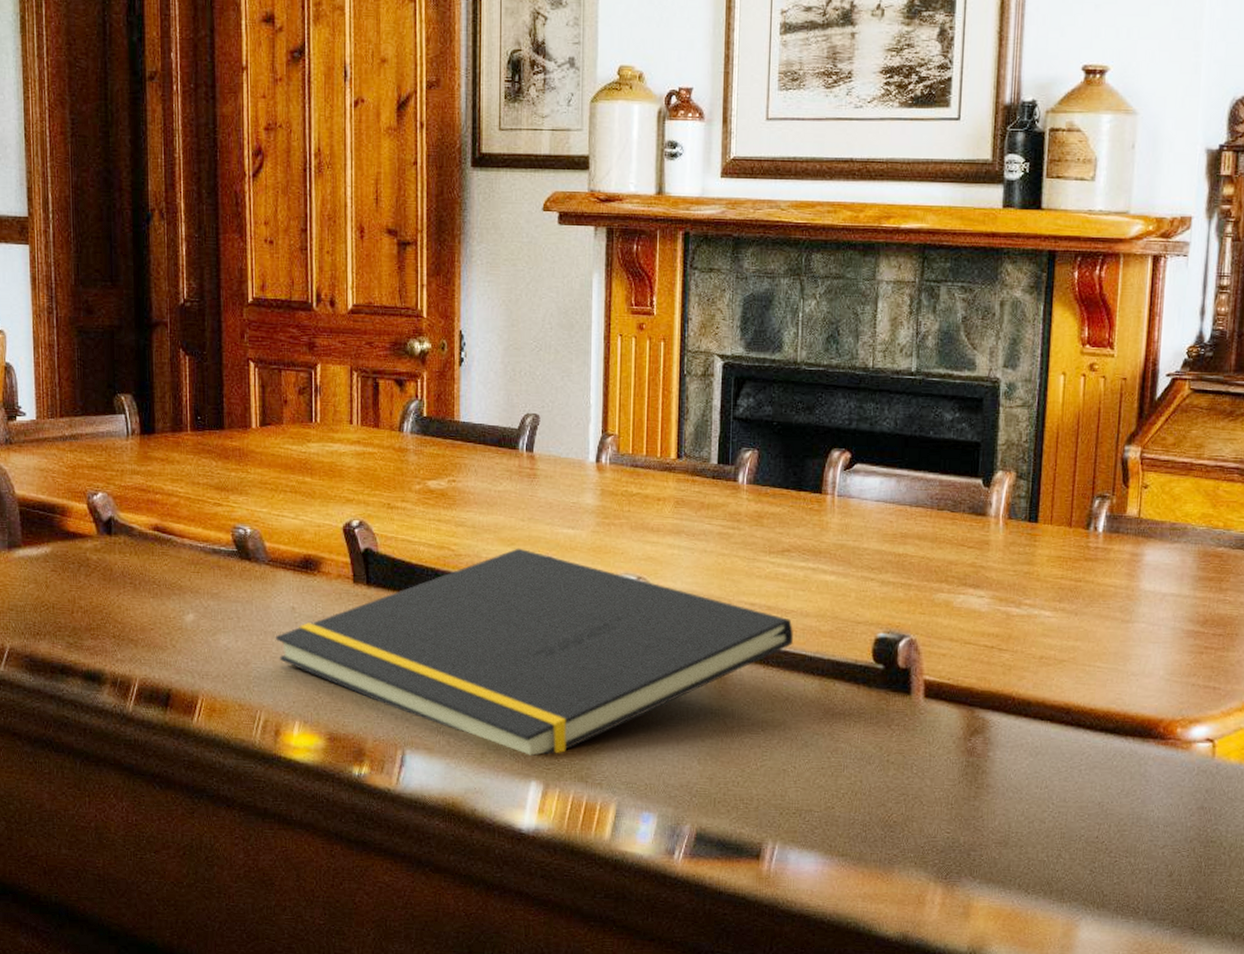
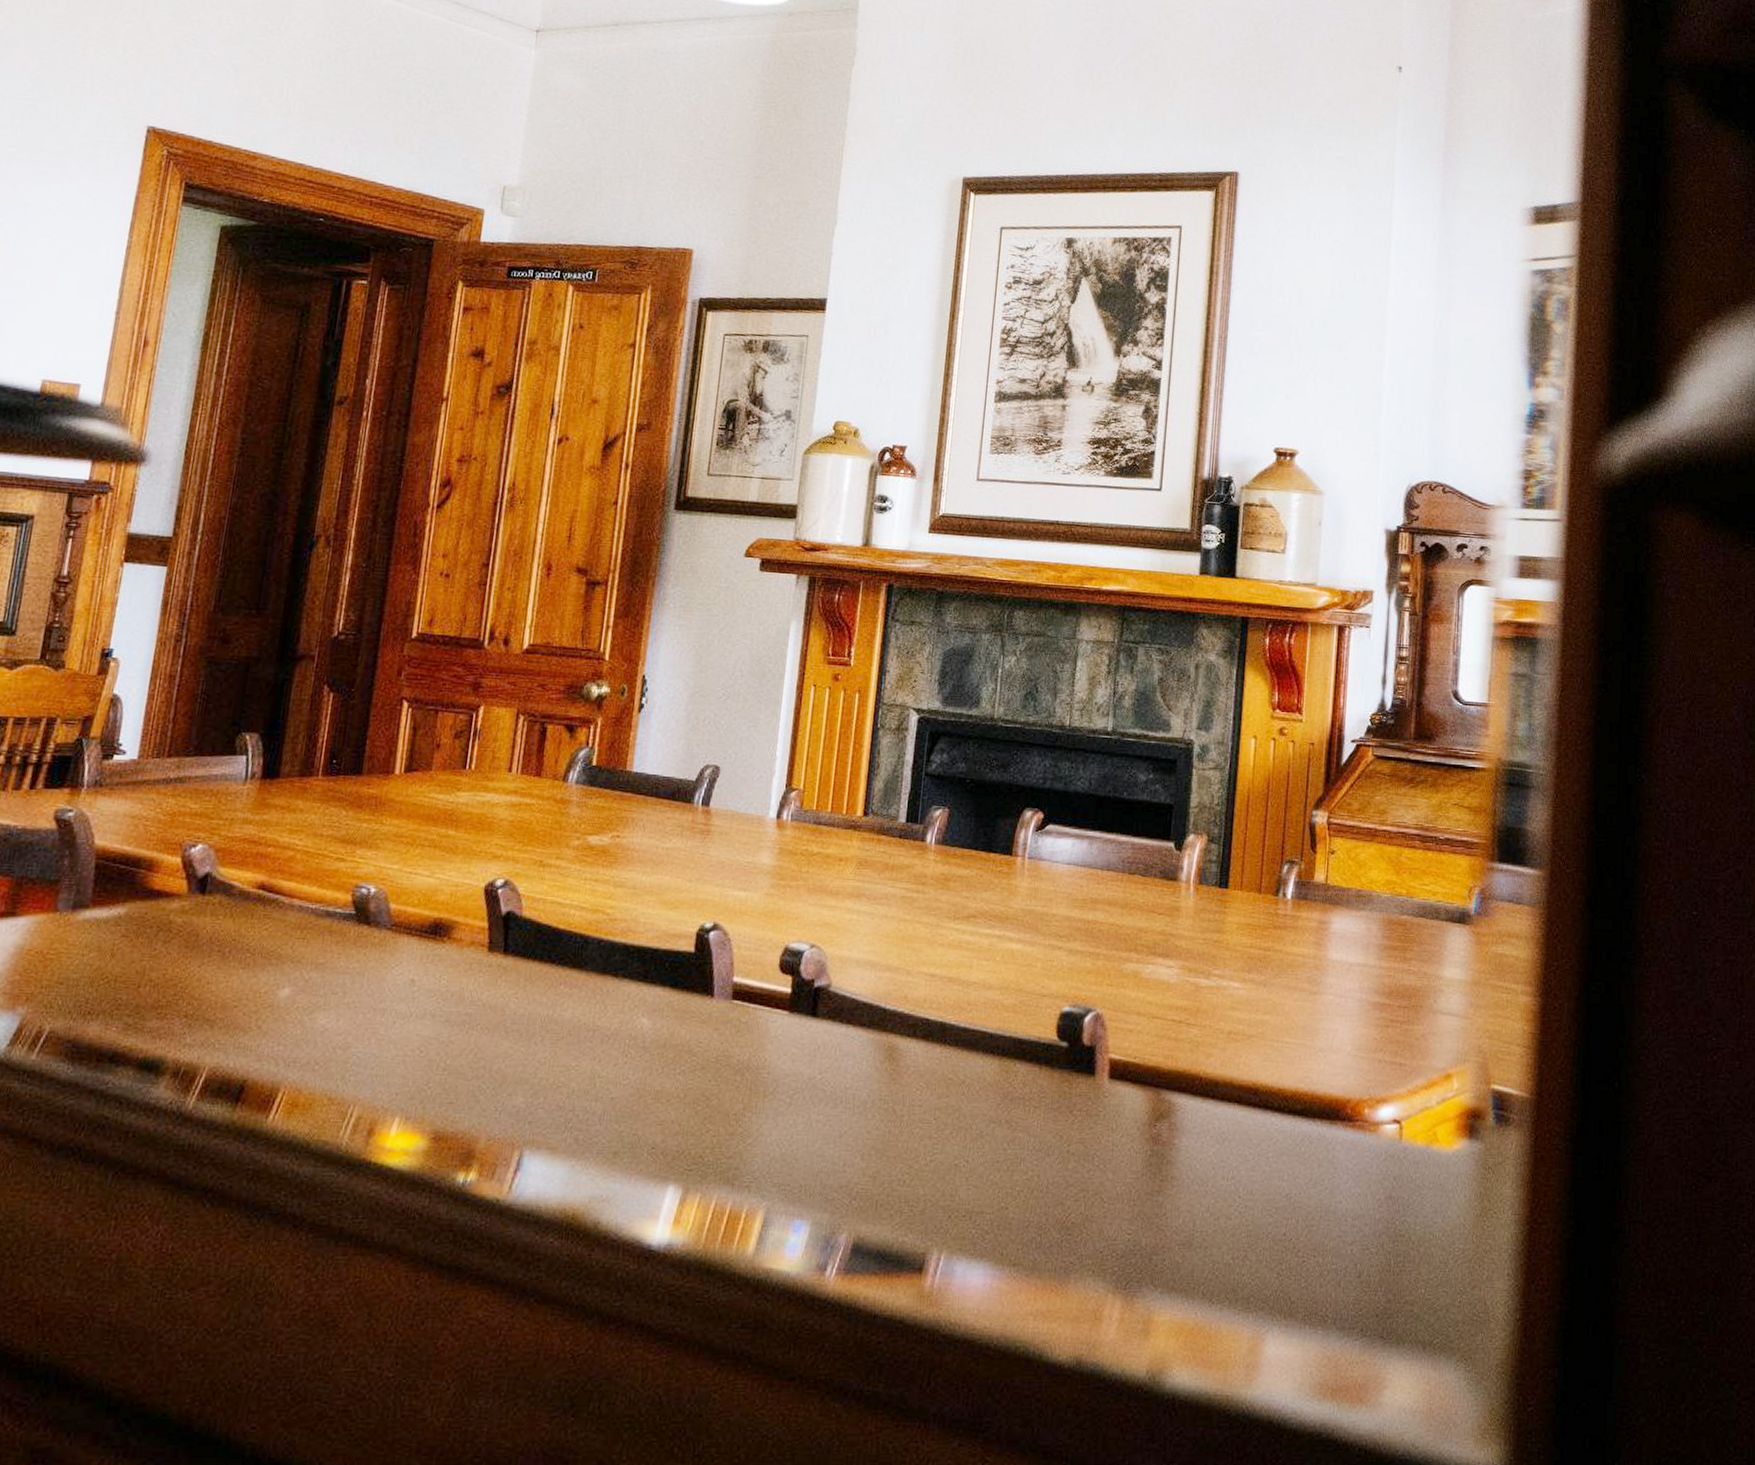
notepad: present [275,548,793,756] -> none [385,912,975,1154]

